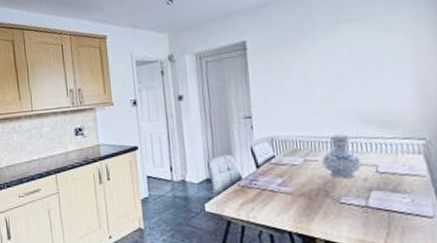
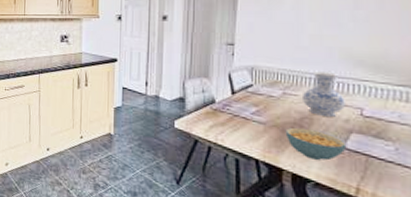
cereal bowl: none [311,192,370,223] -> present [285,127,347,161]

